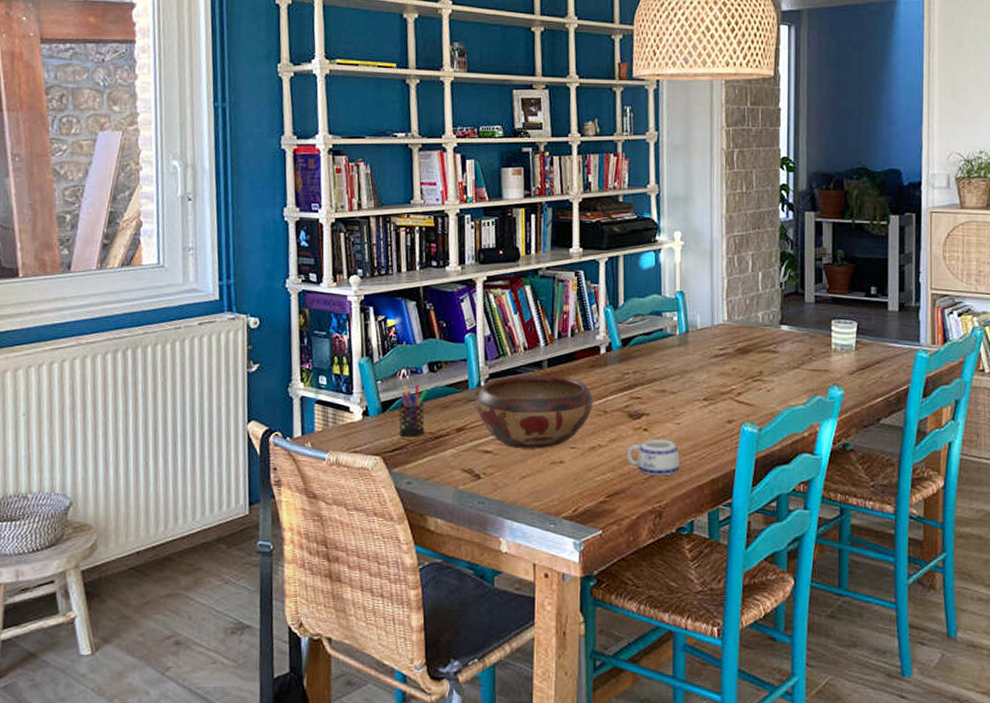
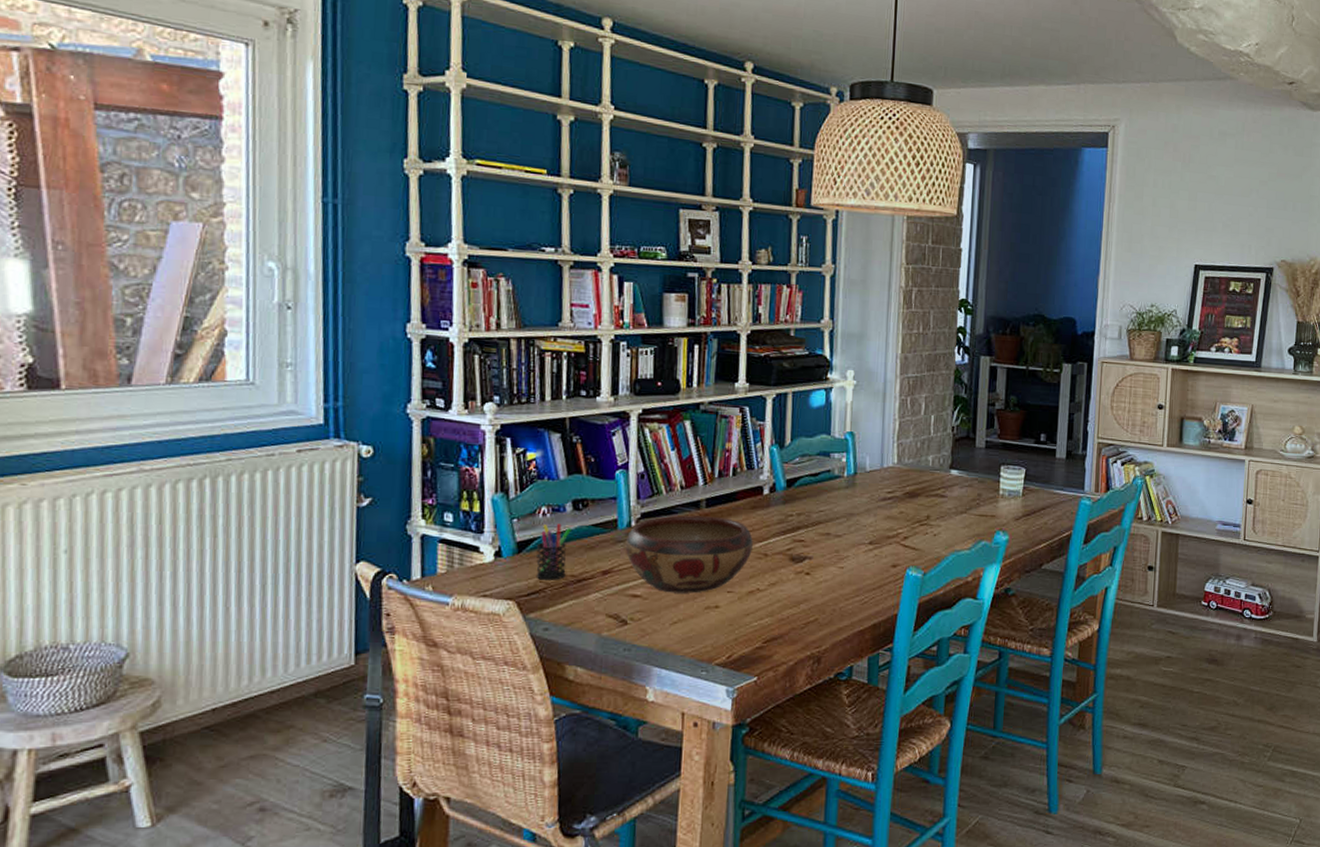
mug: present [626,439,680,476] -> none [786,583,842,621]

